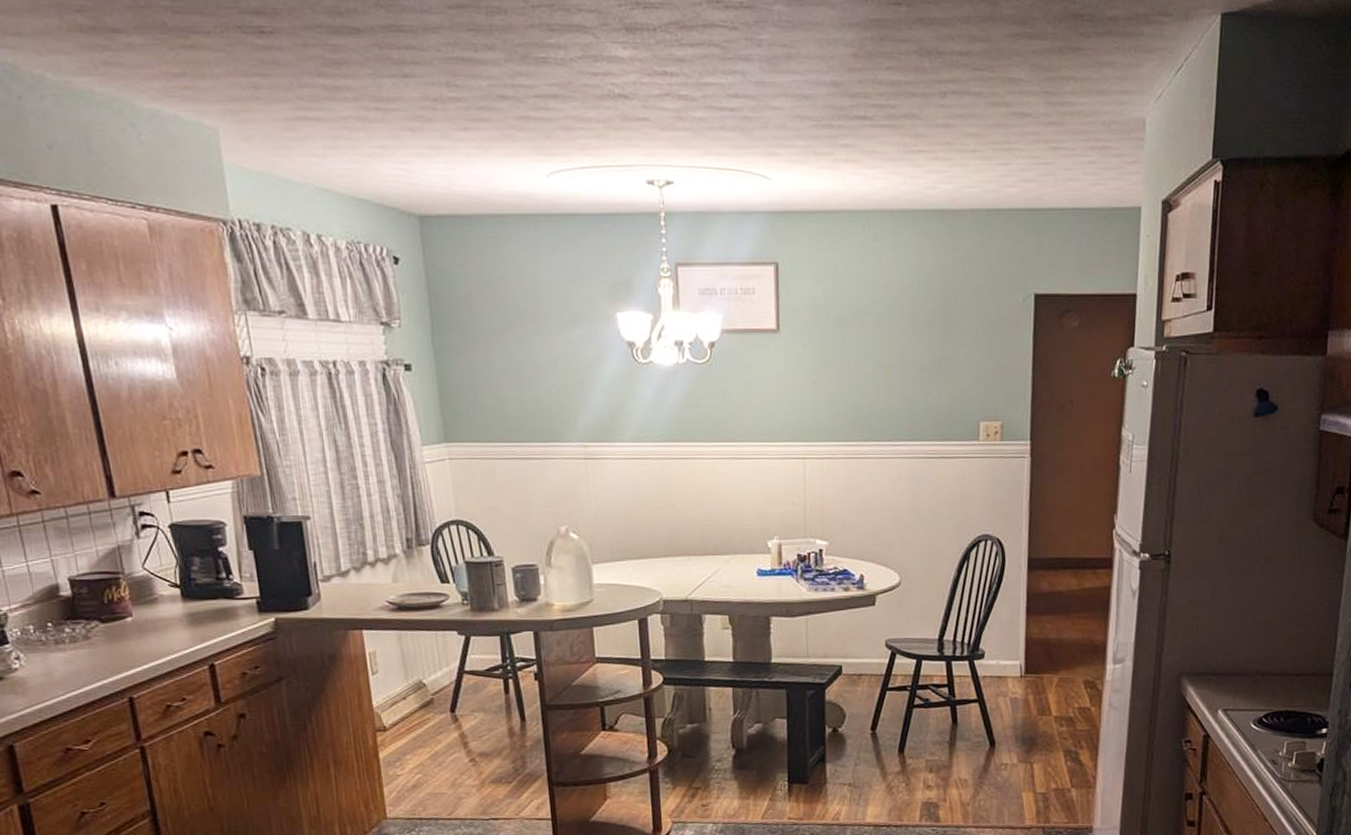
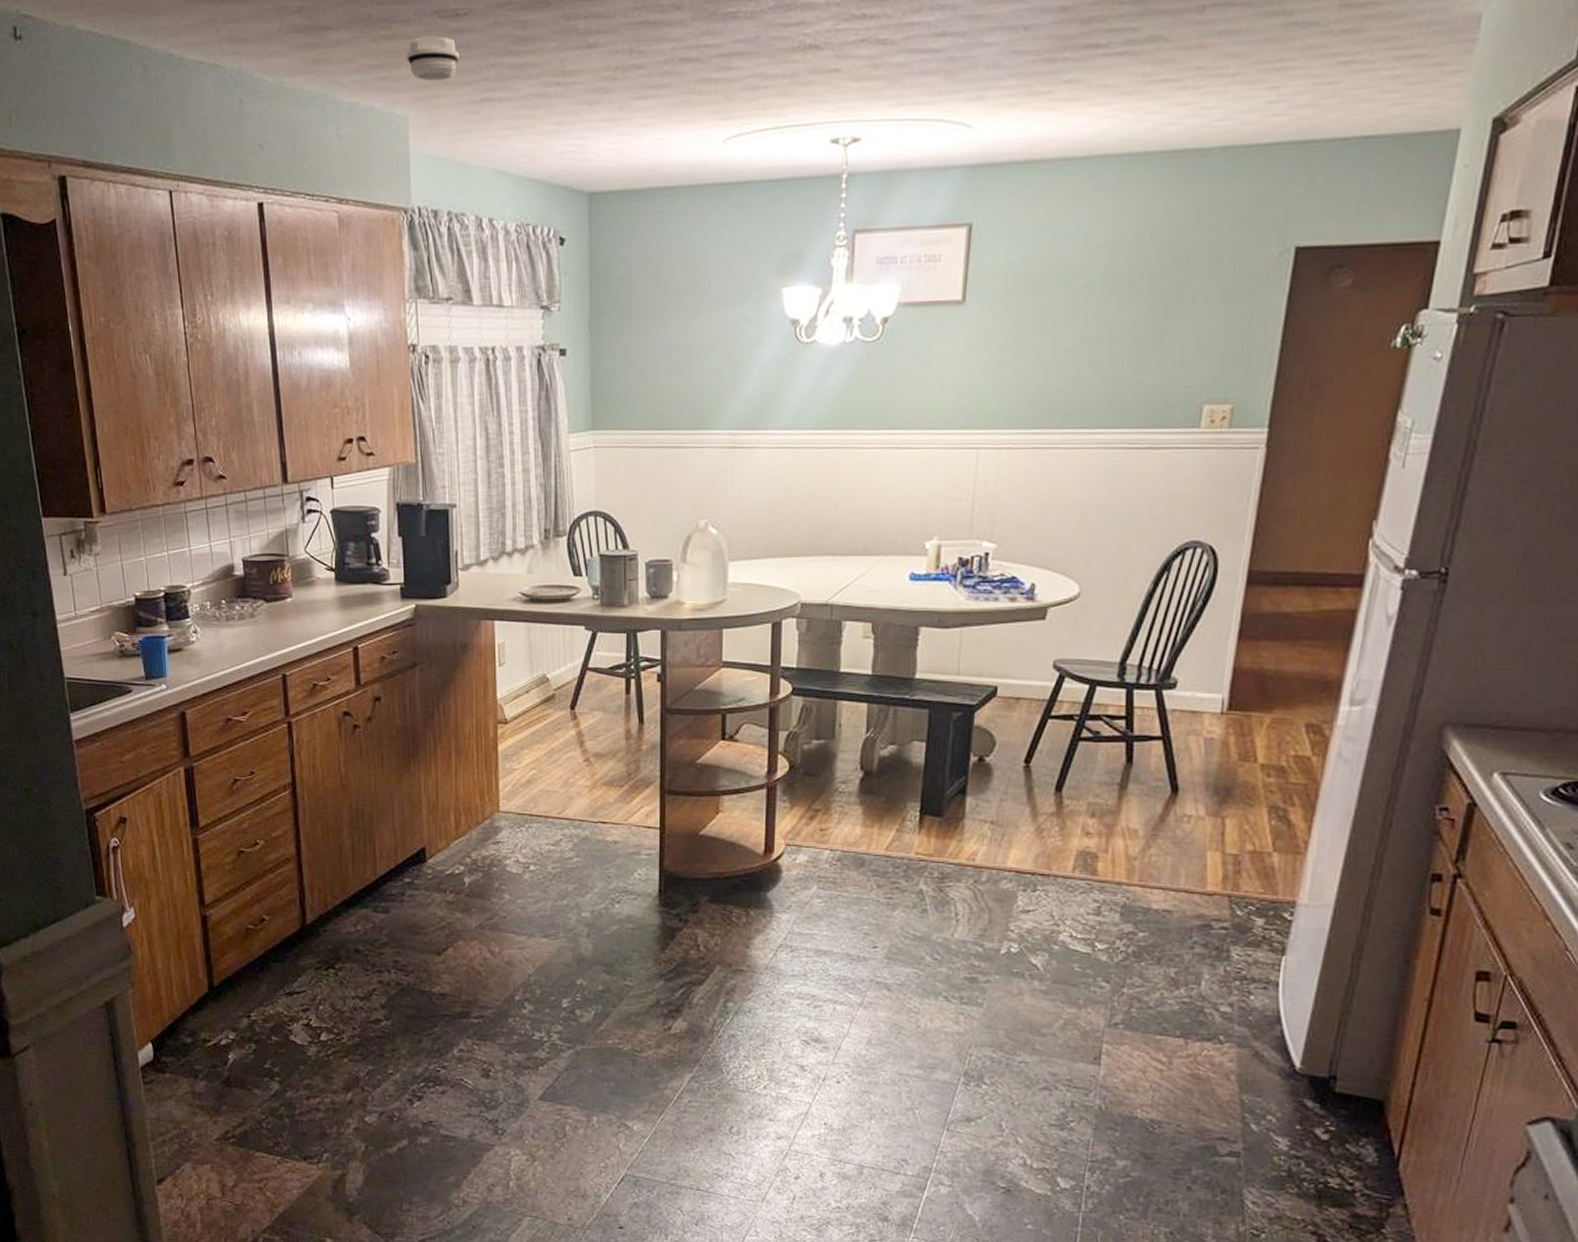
smoke detector: none [210,50,269,95] -> present [406,35,459,81]

